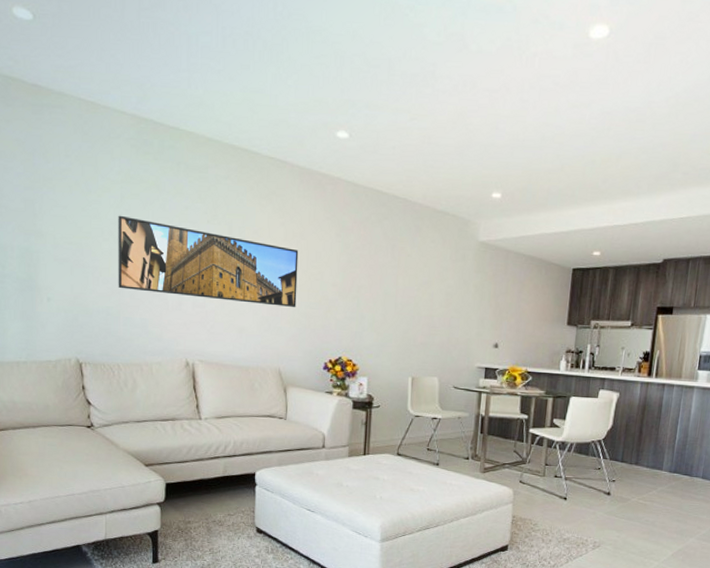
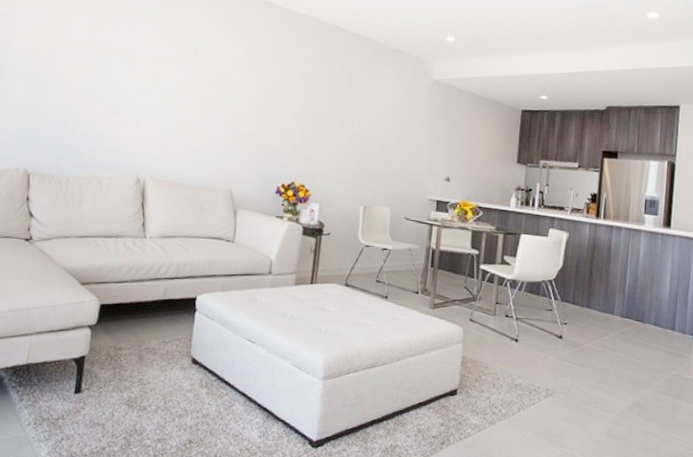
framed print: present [118,215,299,308] -> none [78,34,260,132]

